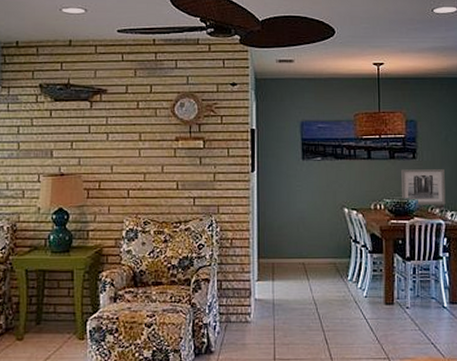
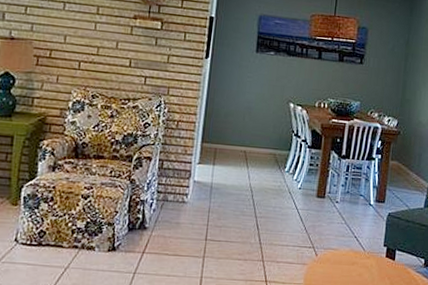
wall art: present [401,169,446,205] -> none [344,72,388,110]

